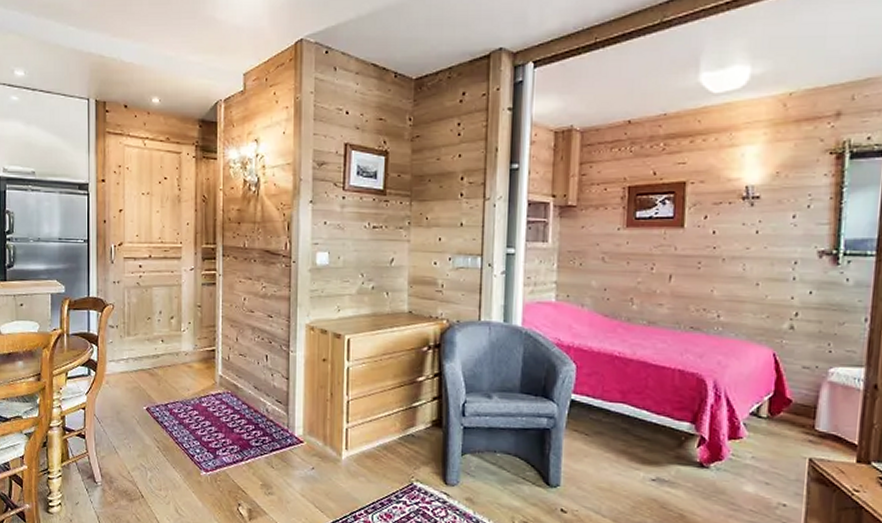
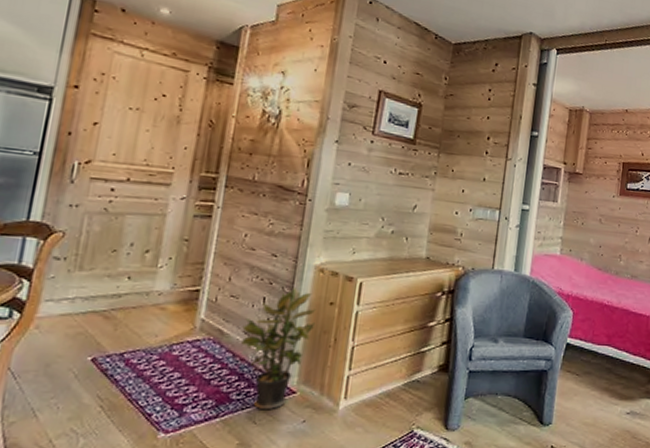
potted plant: none [252,346,312,457] -> present [240,288,317,411]

